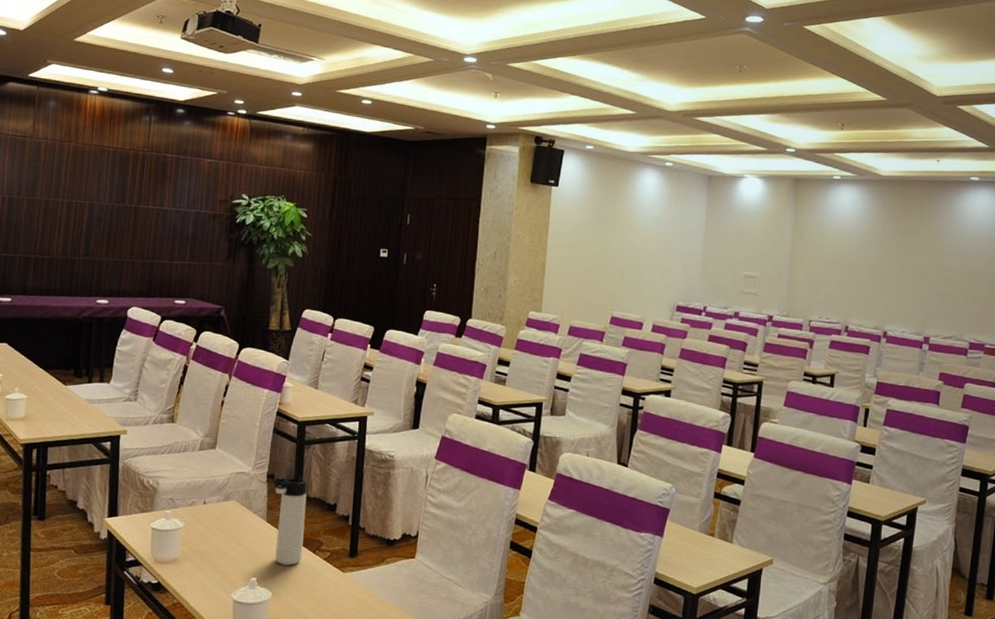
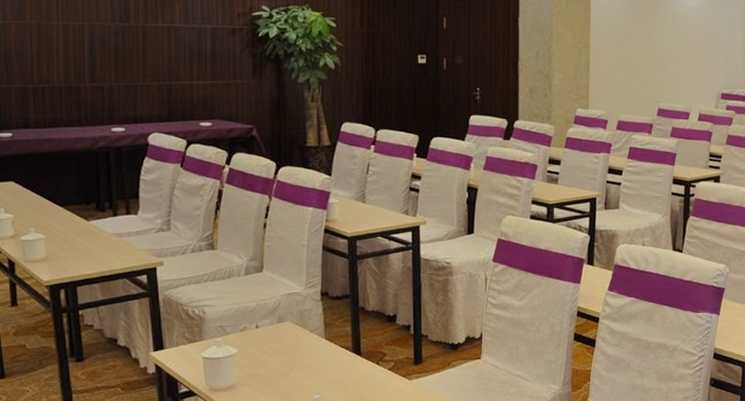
thermos bottle: present [272,475,308,566] -> none [327,290,366,380]

